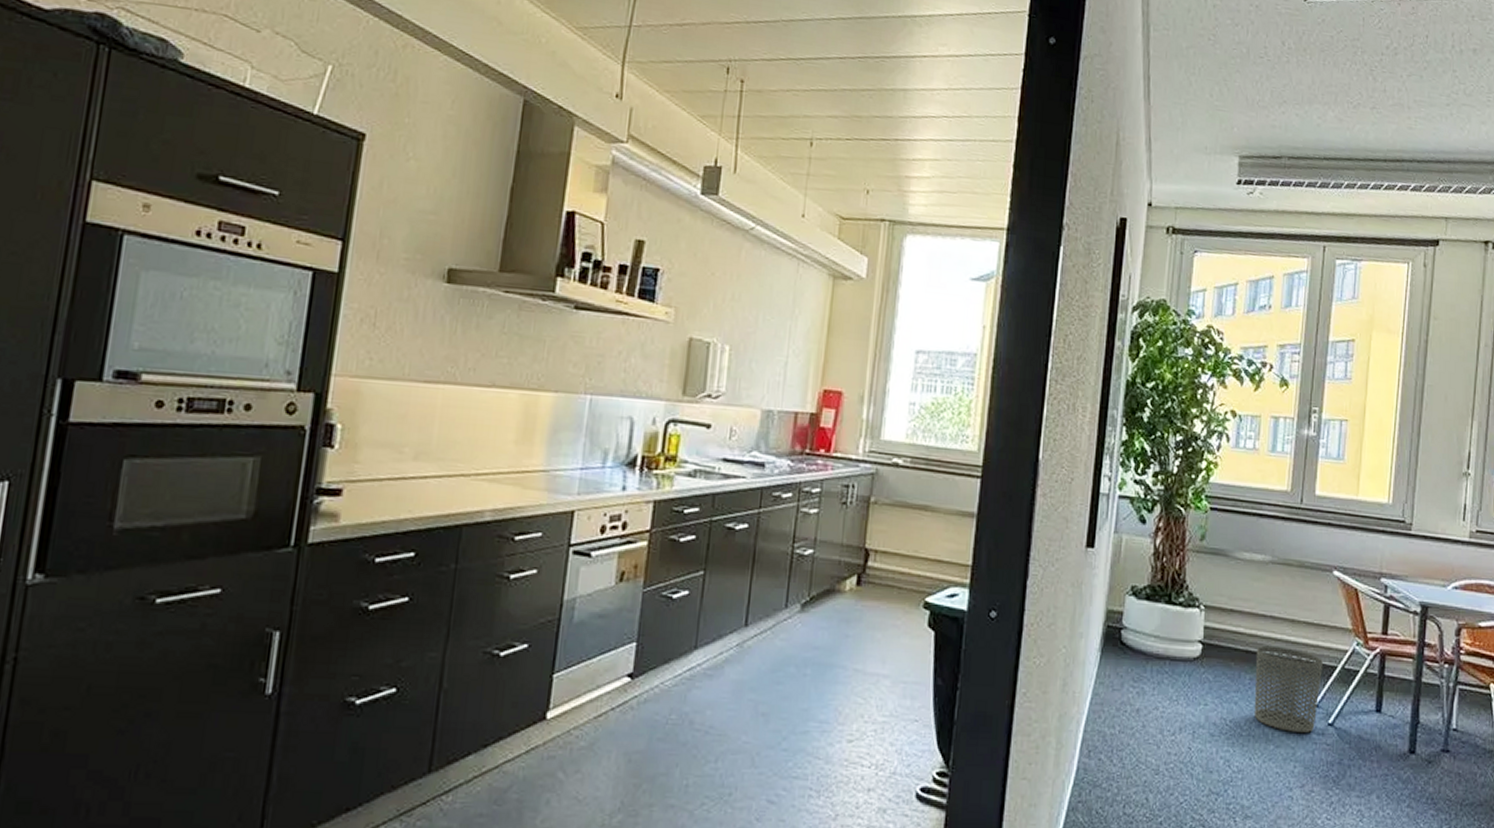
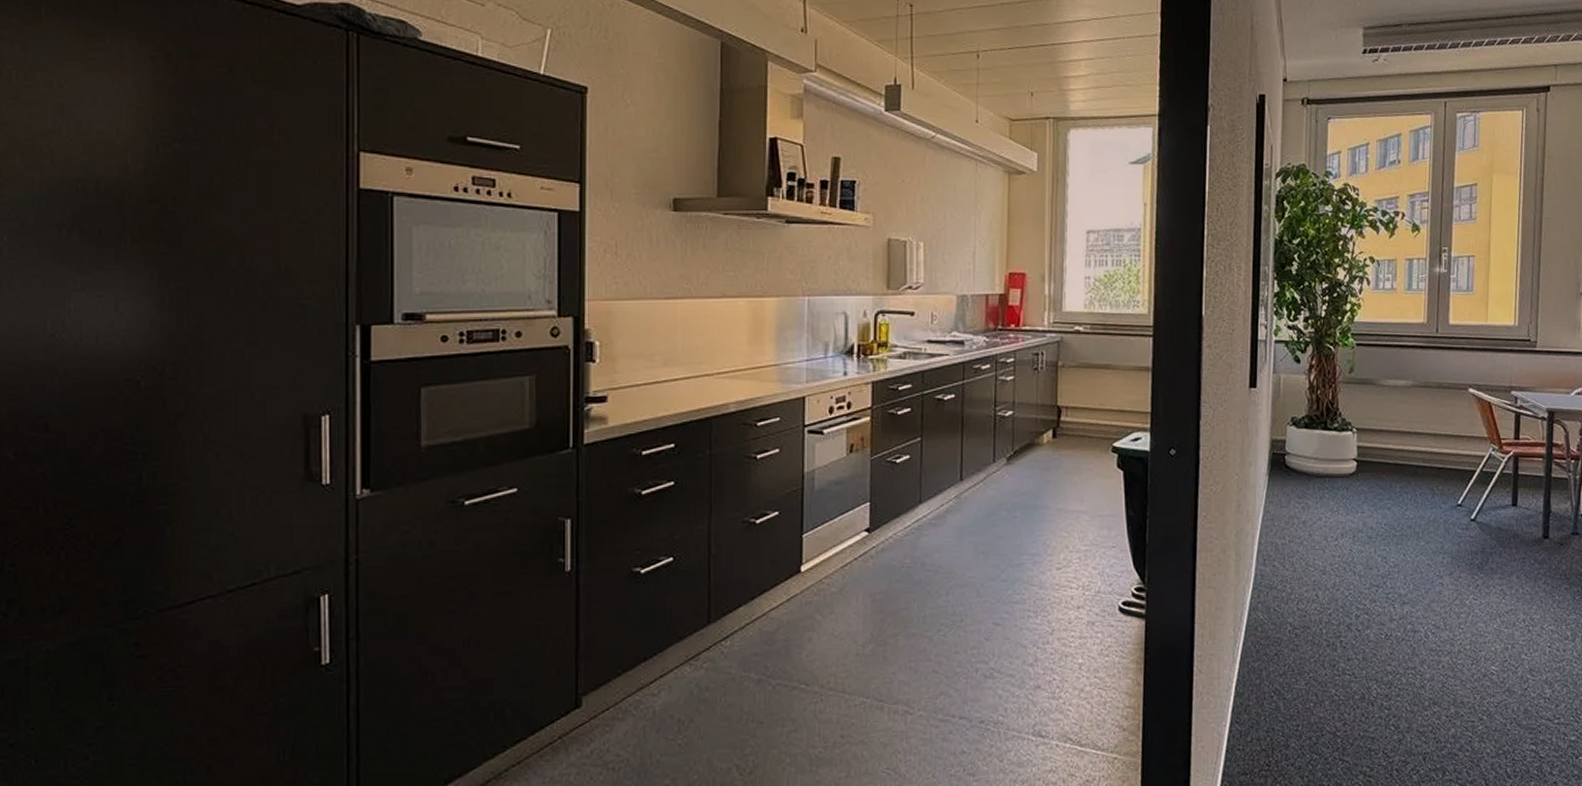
waste bin: present [1253,646,1323,734] -> none [1404,458,1463,530]

